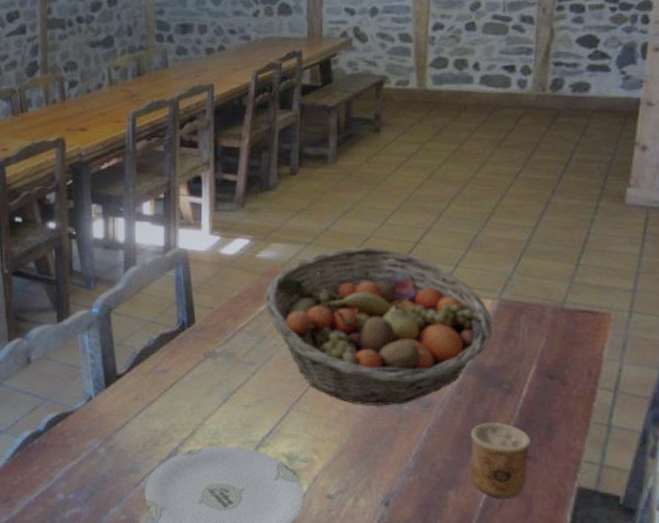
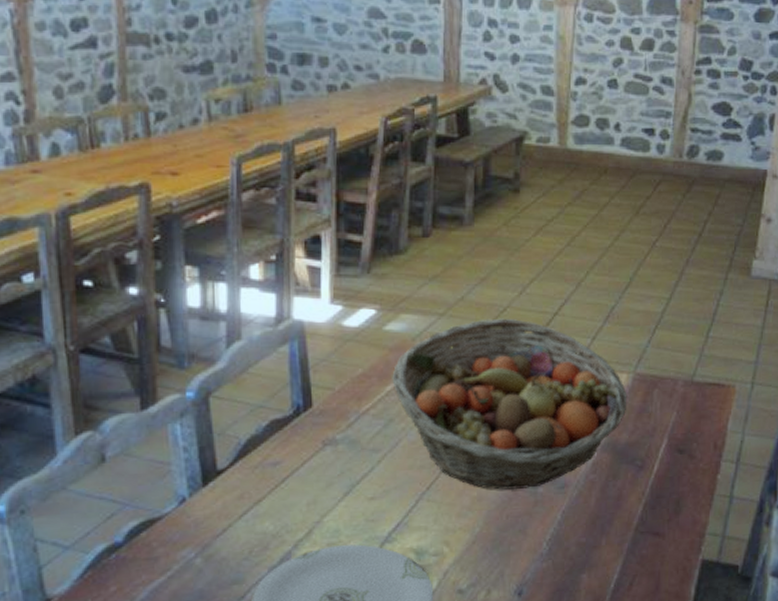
cup: present [470,423,531,498] -> none [603,500,660,578]

